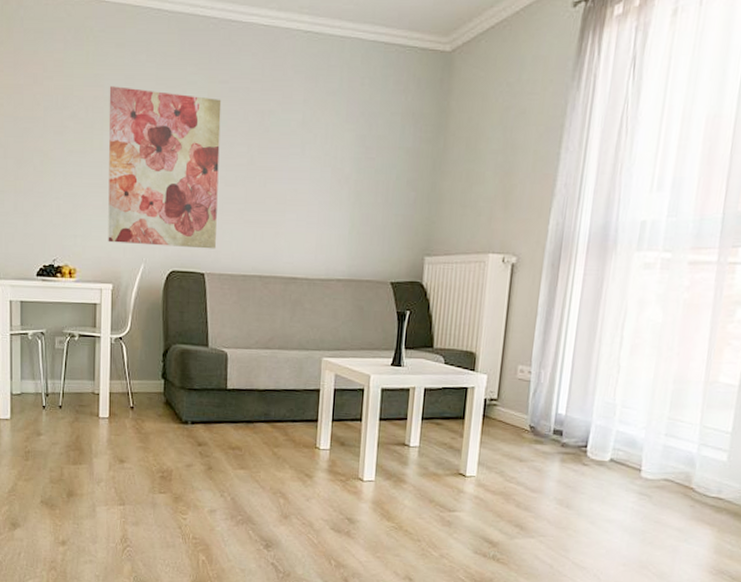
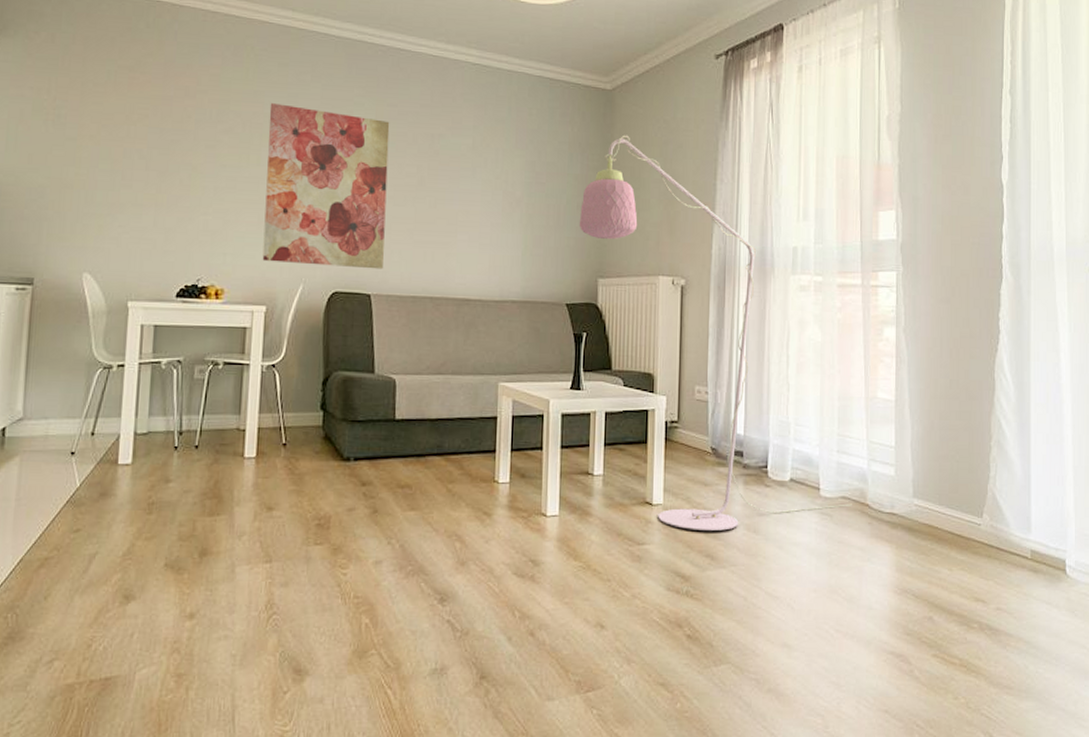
floor lamp: none [408,102,675,504] -> present [579,135,852,531]

